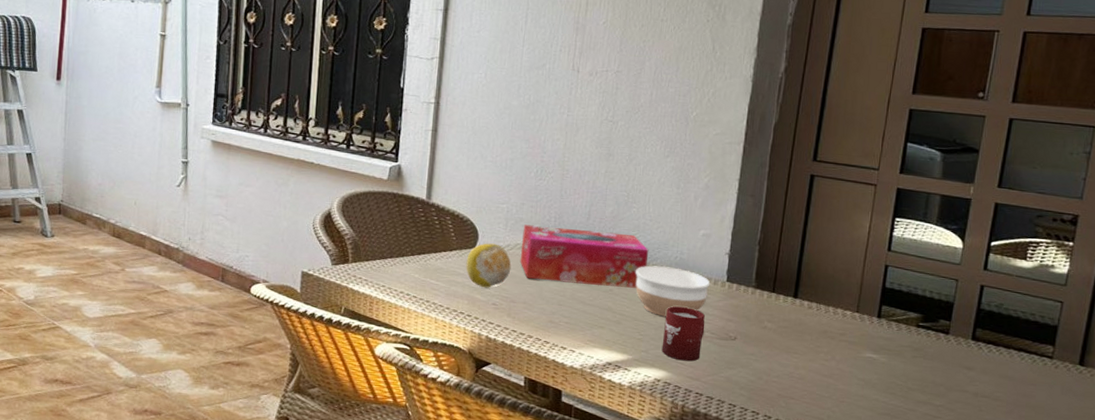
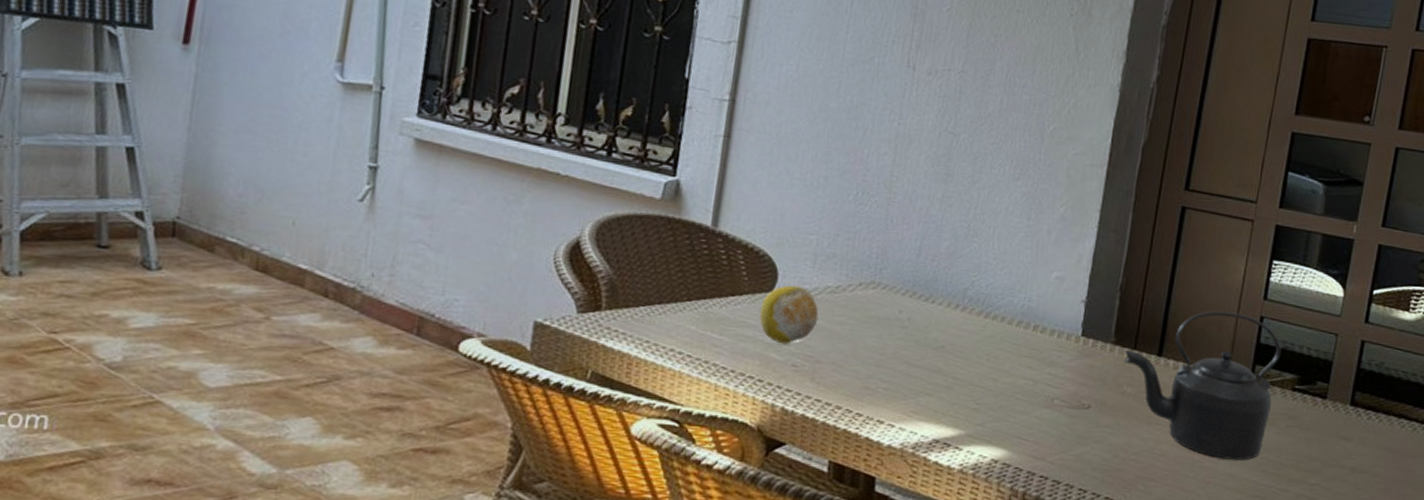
tissue box: present [520,224,649,288] -> none [829,262,991,344]
bowl: present [636,265,711,317] -> none [973,315,1063,381]
cup: present [661,306,705,362] -> none [1001,367,1055,437]
kettle: none [764,260,905,384] -> present [1124,310,1281,461]

